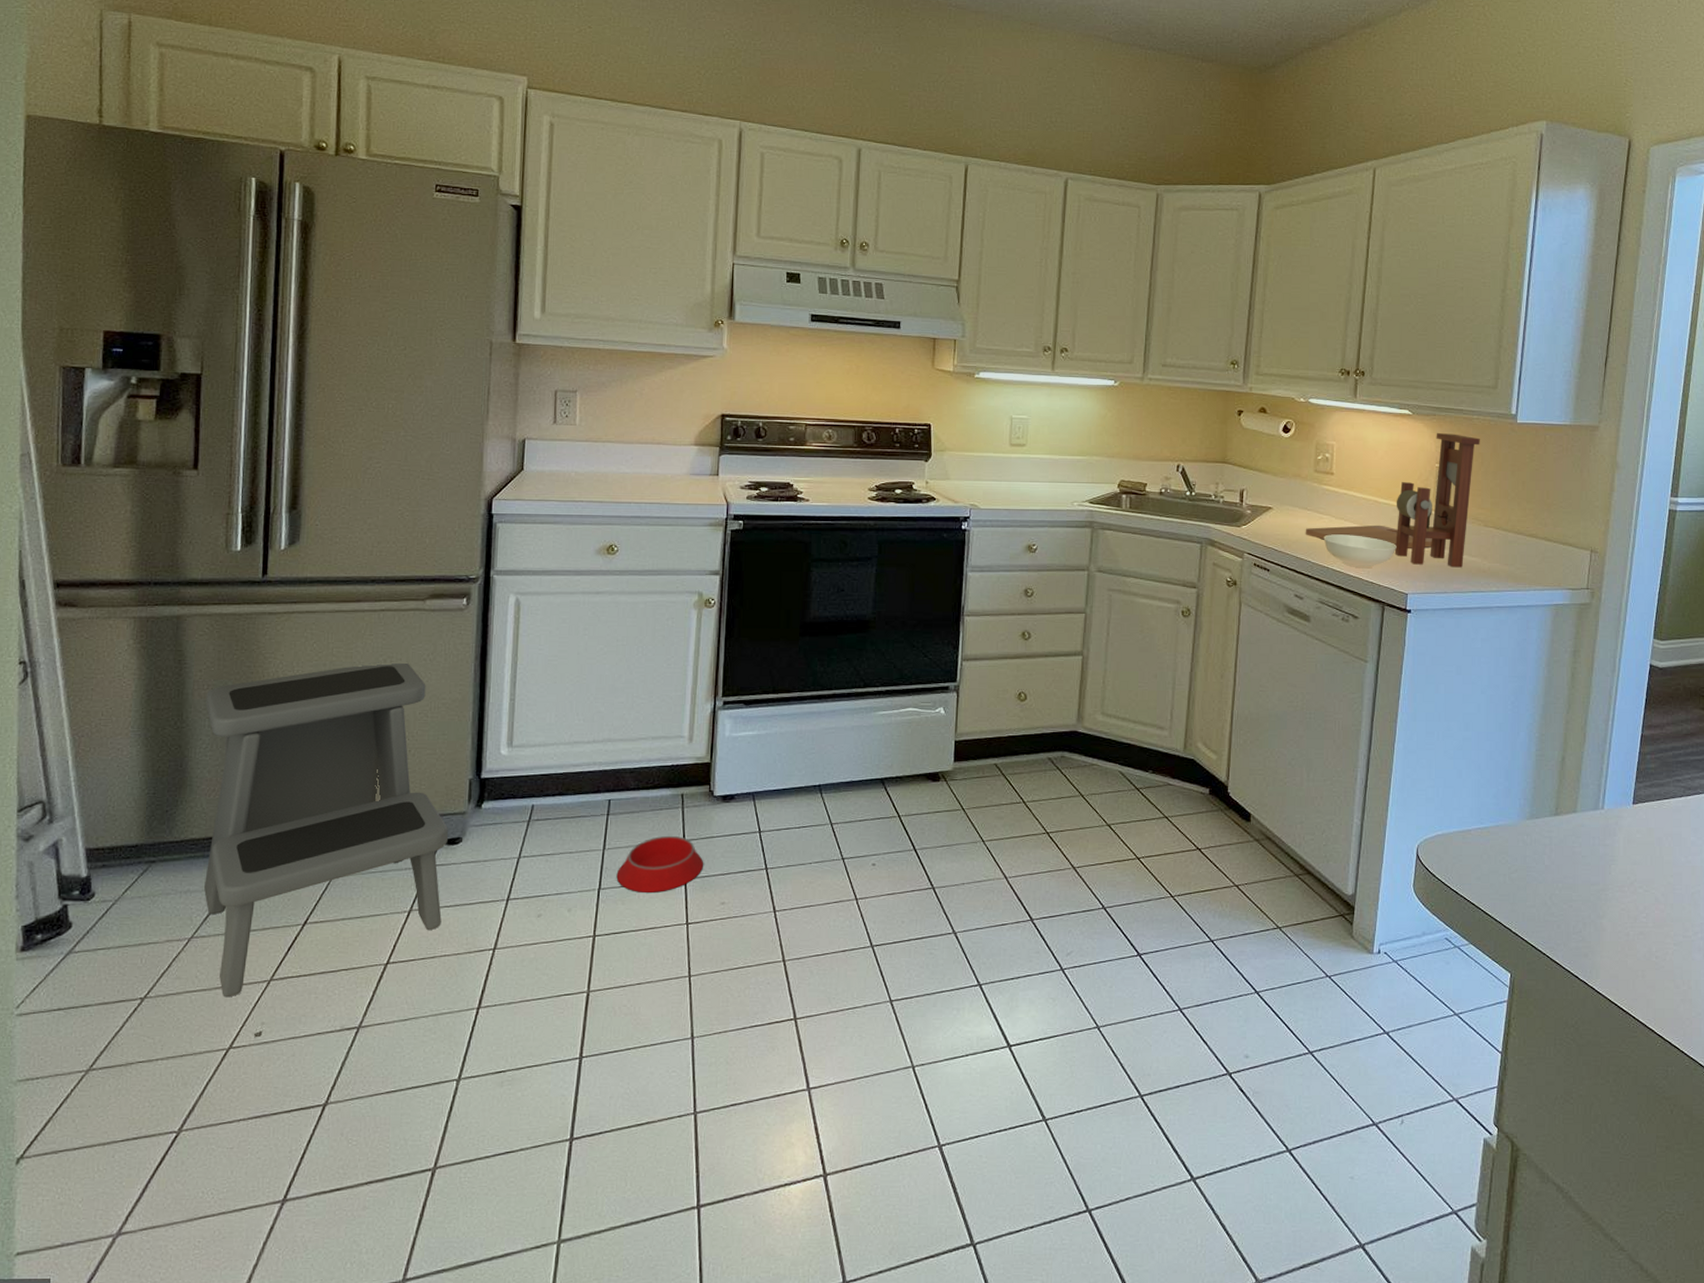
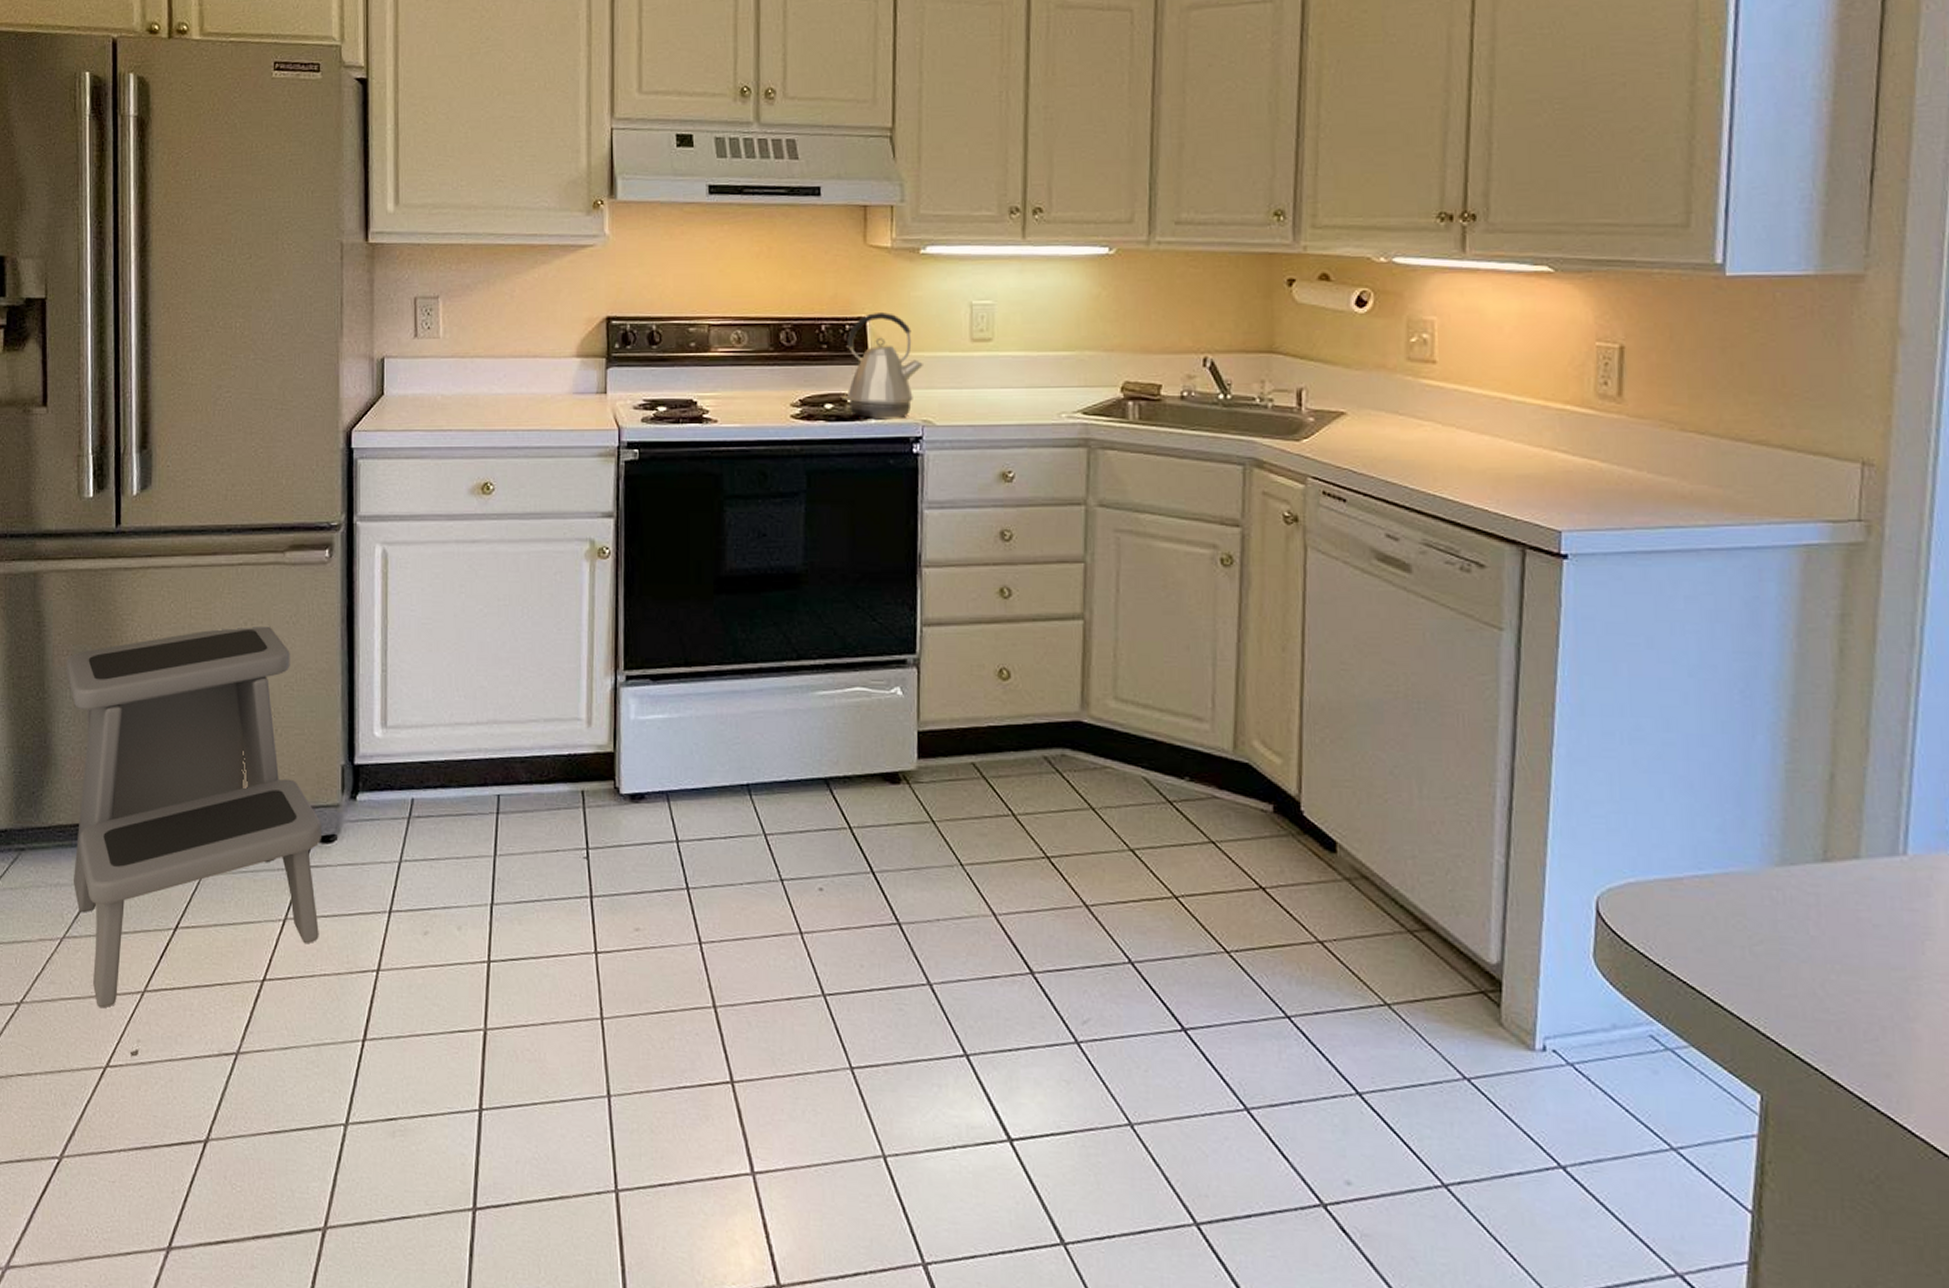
pet bowl: present [616,835,704,892] -> none [511,841,613,912]
kettle: none [909,421,973,503] -> present [842,313,923,420]
cutting board: present [1305,525,1432,548] -> none [1397,432,1596,466]
bowl: present [1323,534,1397,569] -> none [1425,448,1540,496]
paper towel holder: present [1394,432,1480,568] -> none [1535,296,1666,492]

